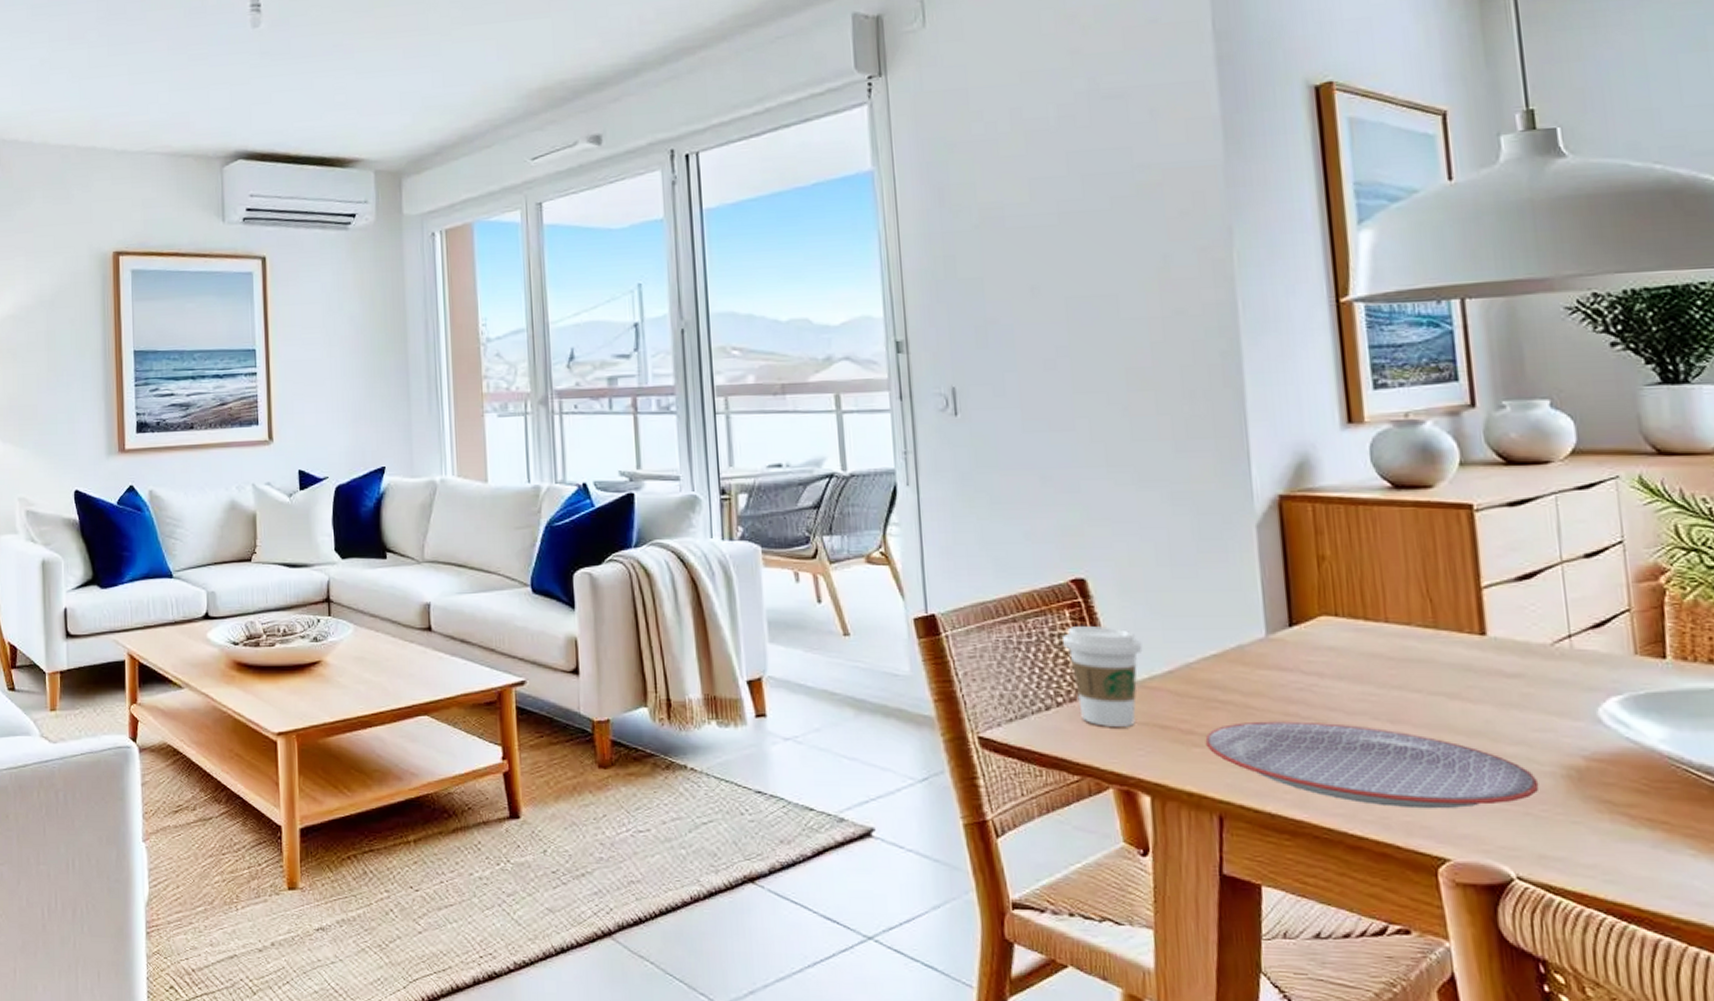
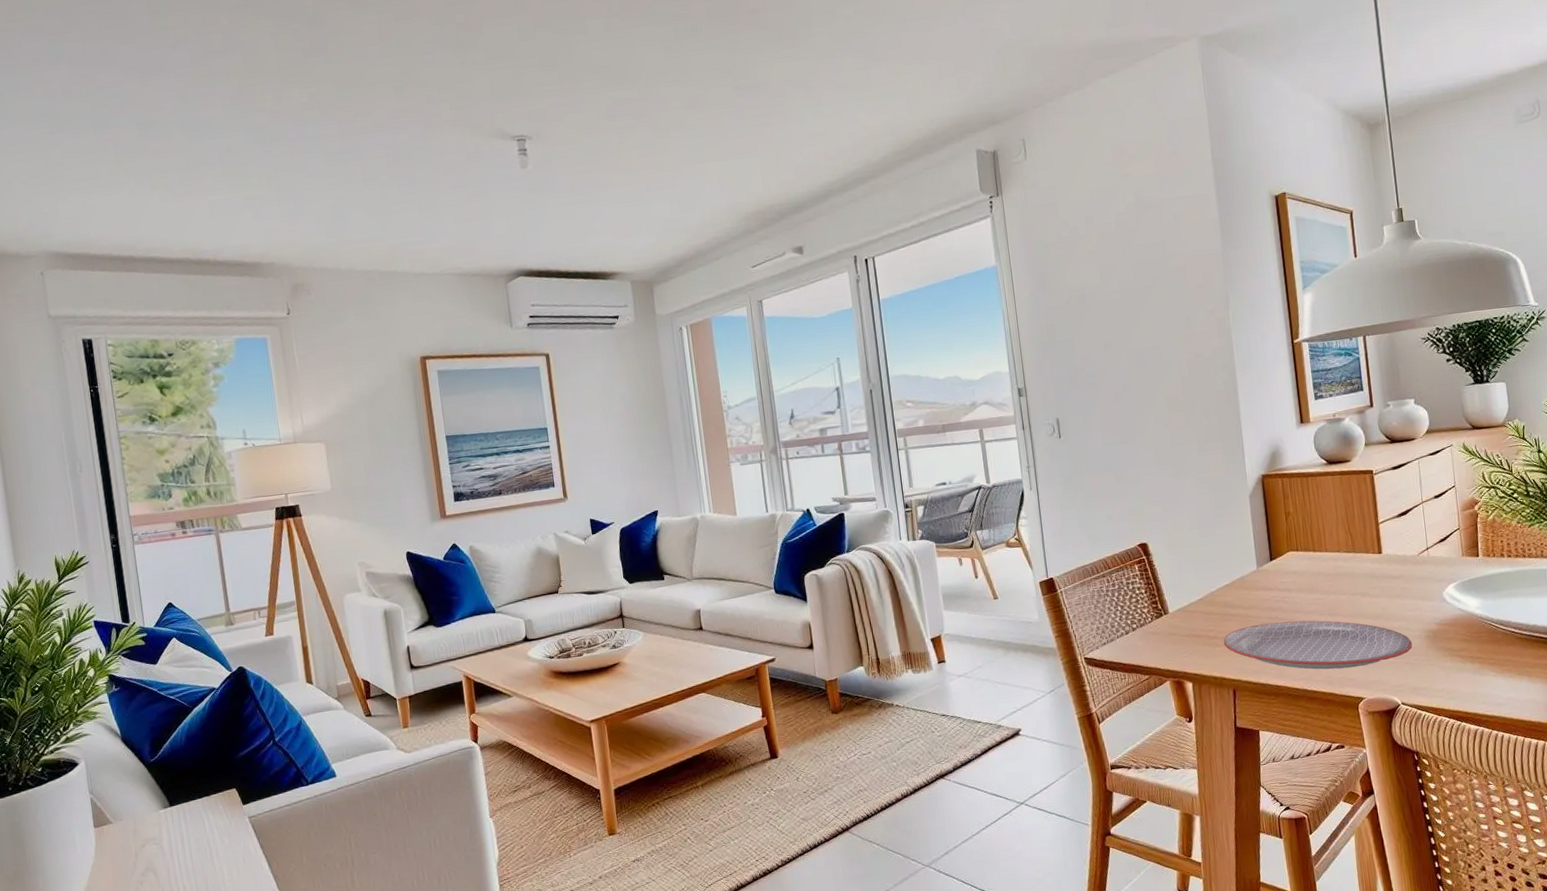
coffee cup: present [1063,626,1143,727] -> none [1134,573,1184,641]

